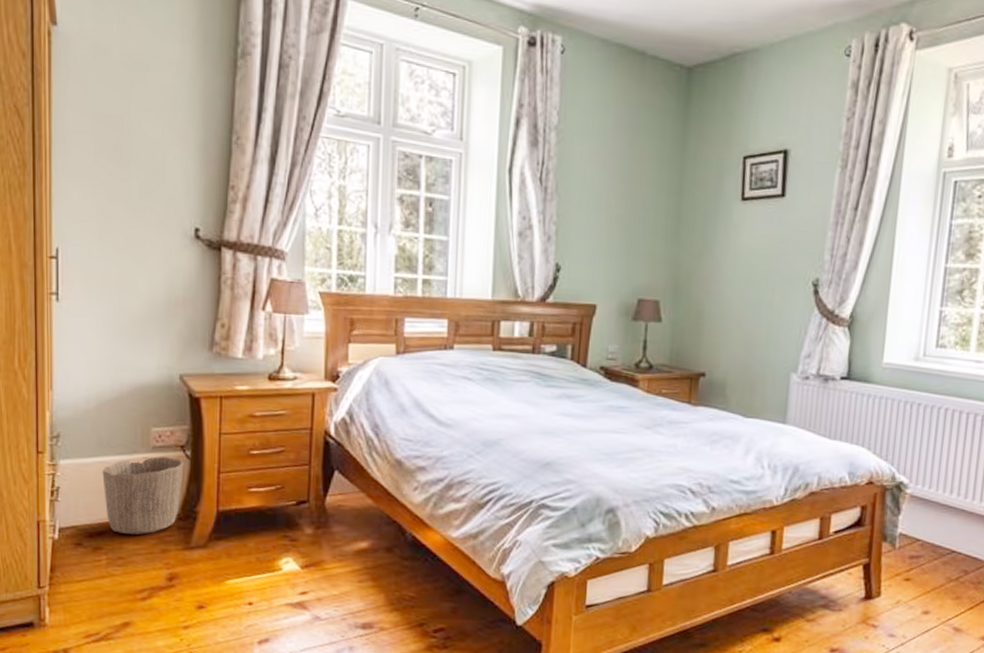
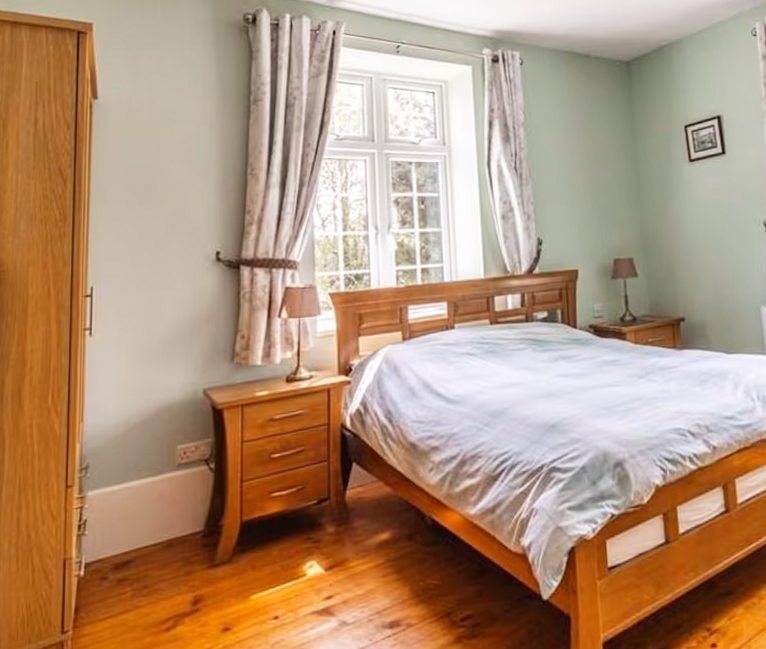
waste basket: present [102,456,184,536] -> none [129,472,208,561]

